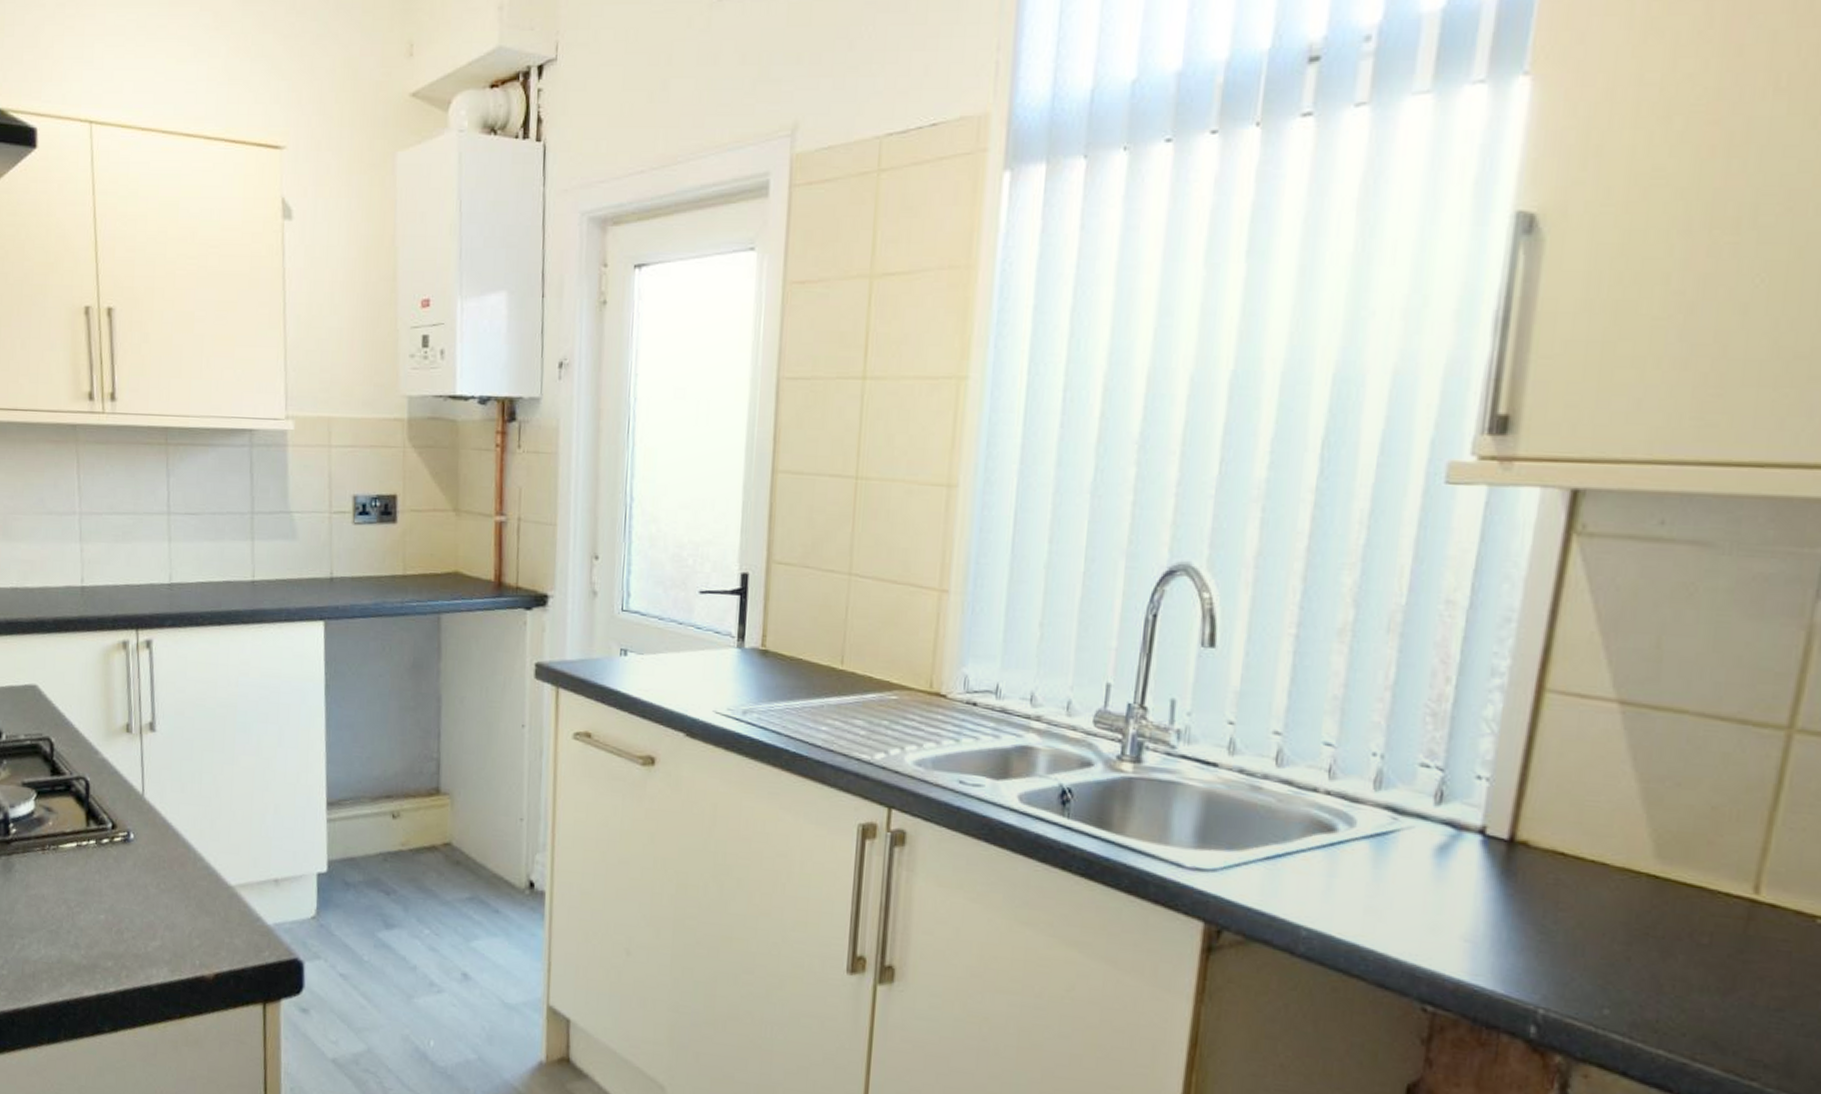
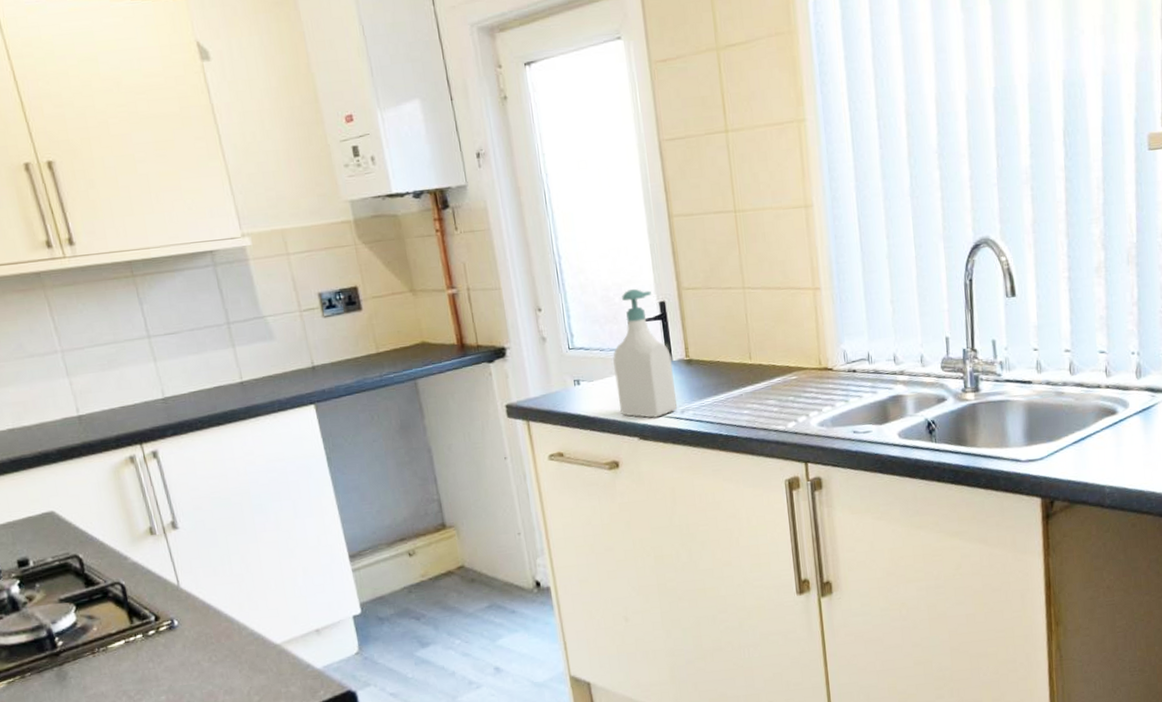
soap bottle: none [669,551,744,714] -> present [613,288,678,418]

